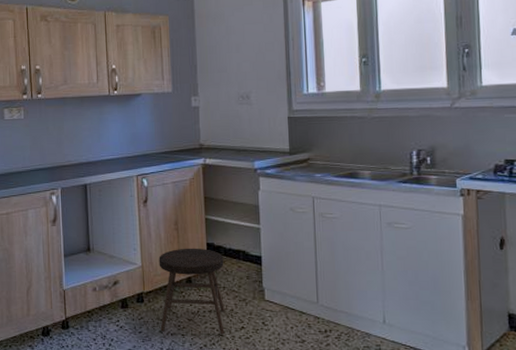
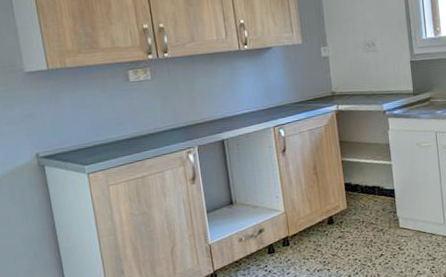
stool: present [159,248,225,335] -> none [301,188,366,270]

